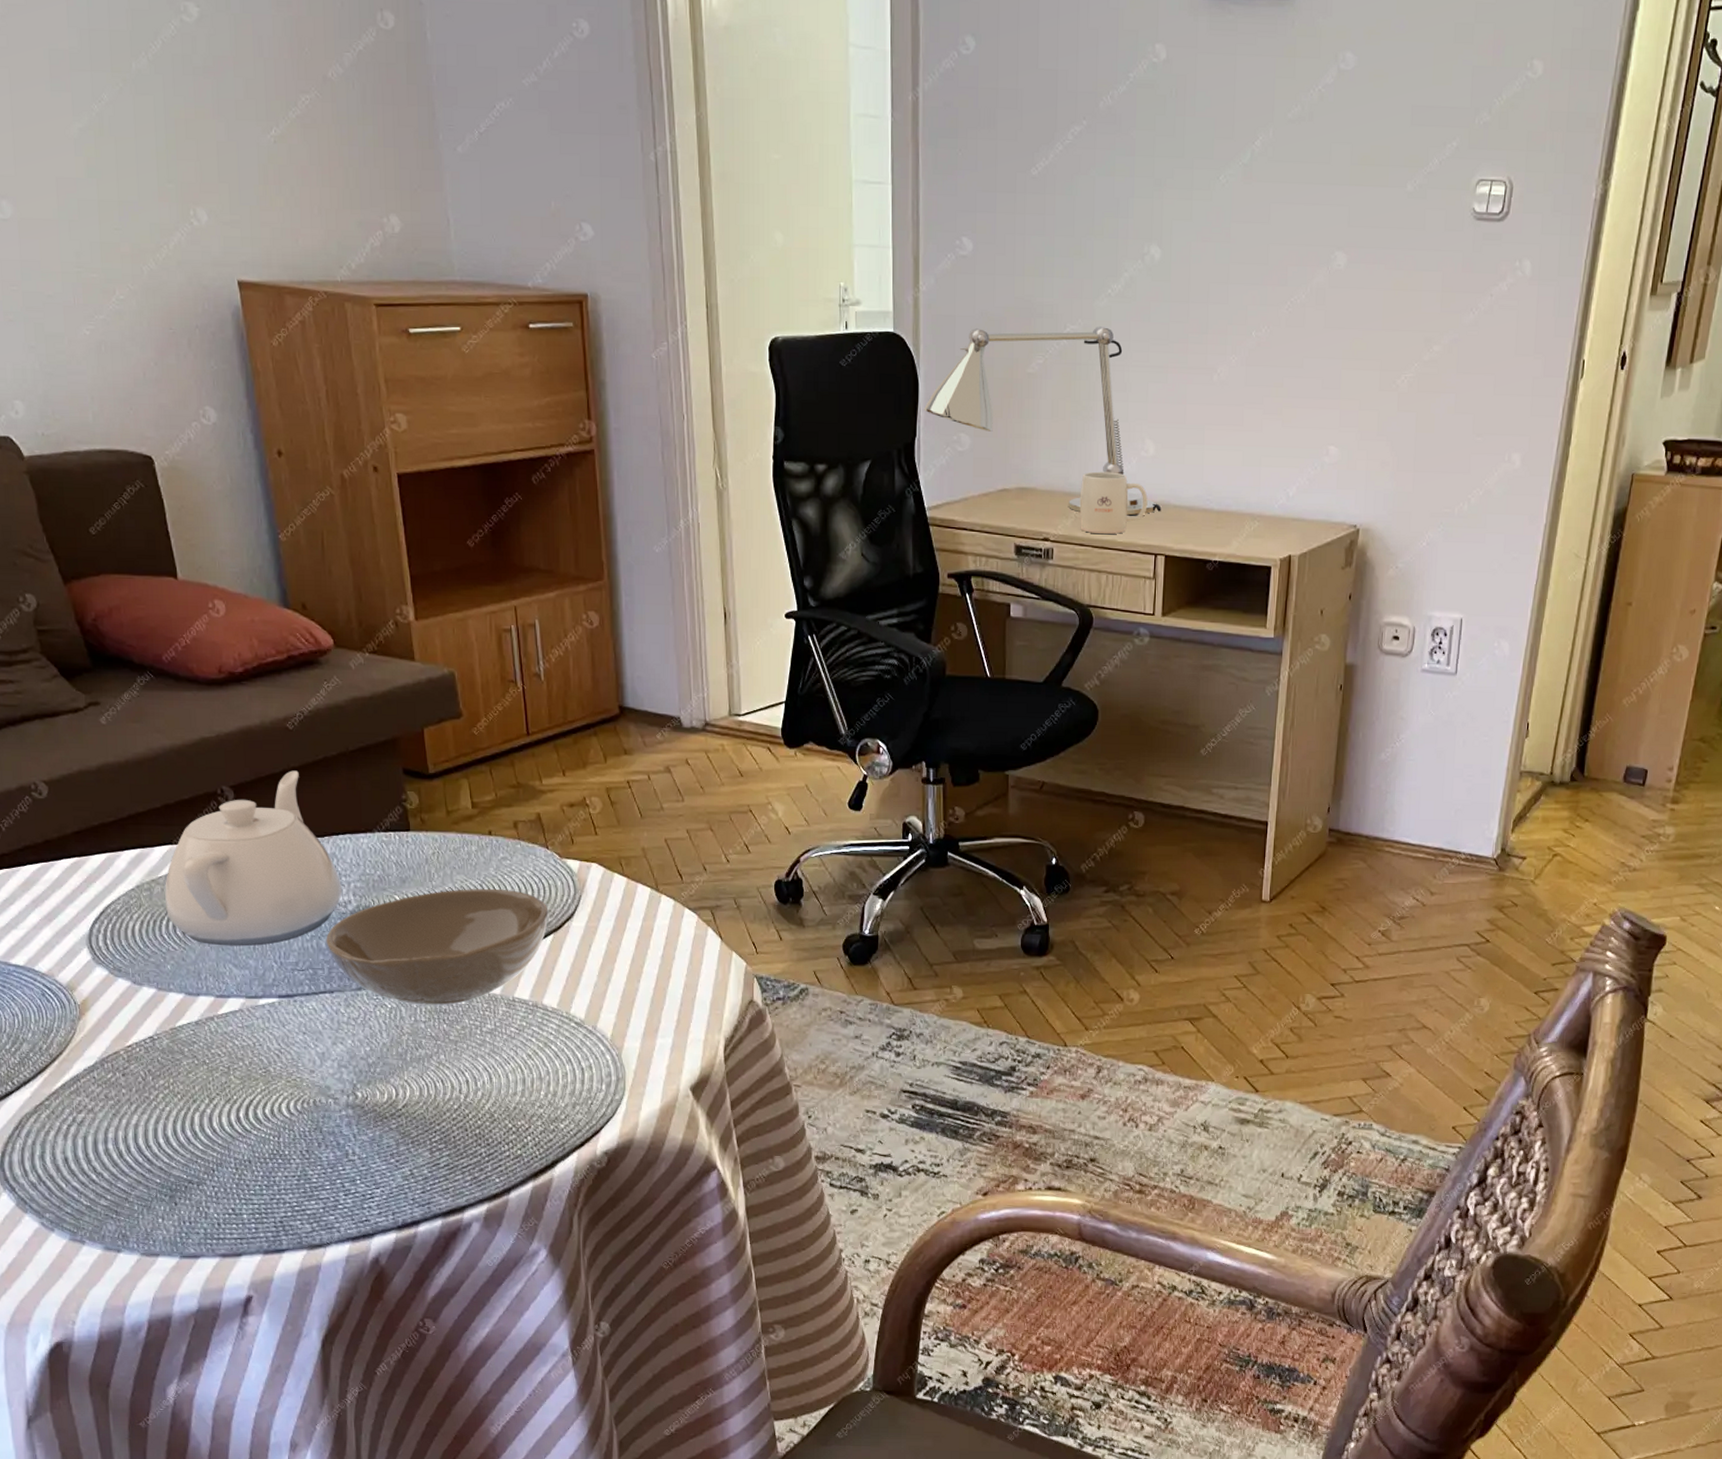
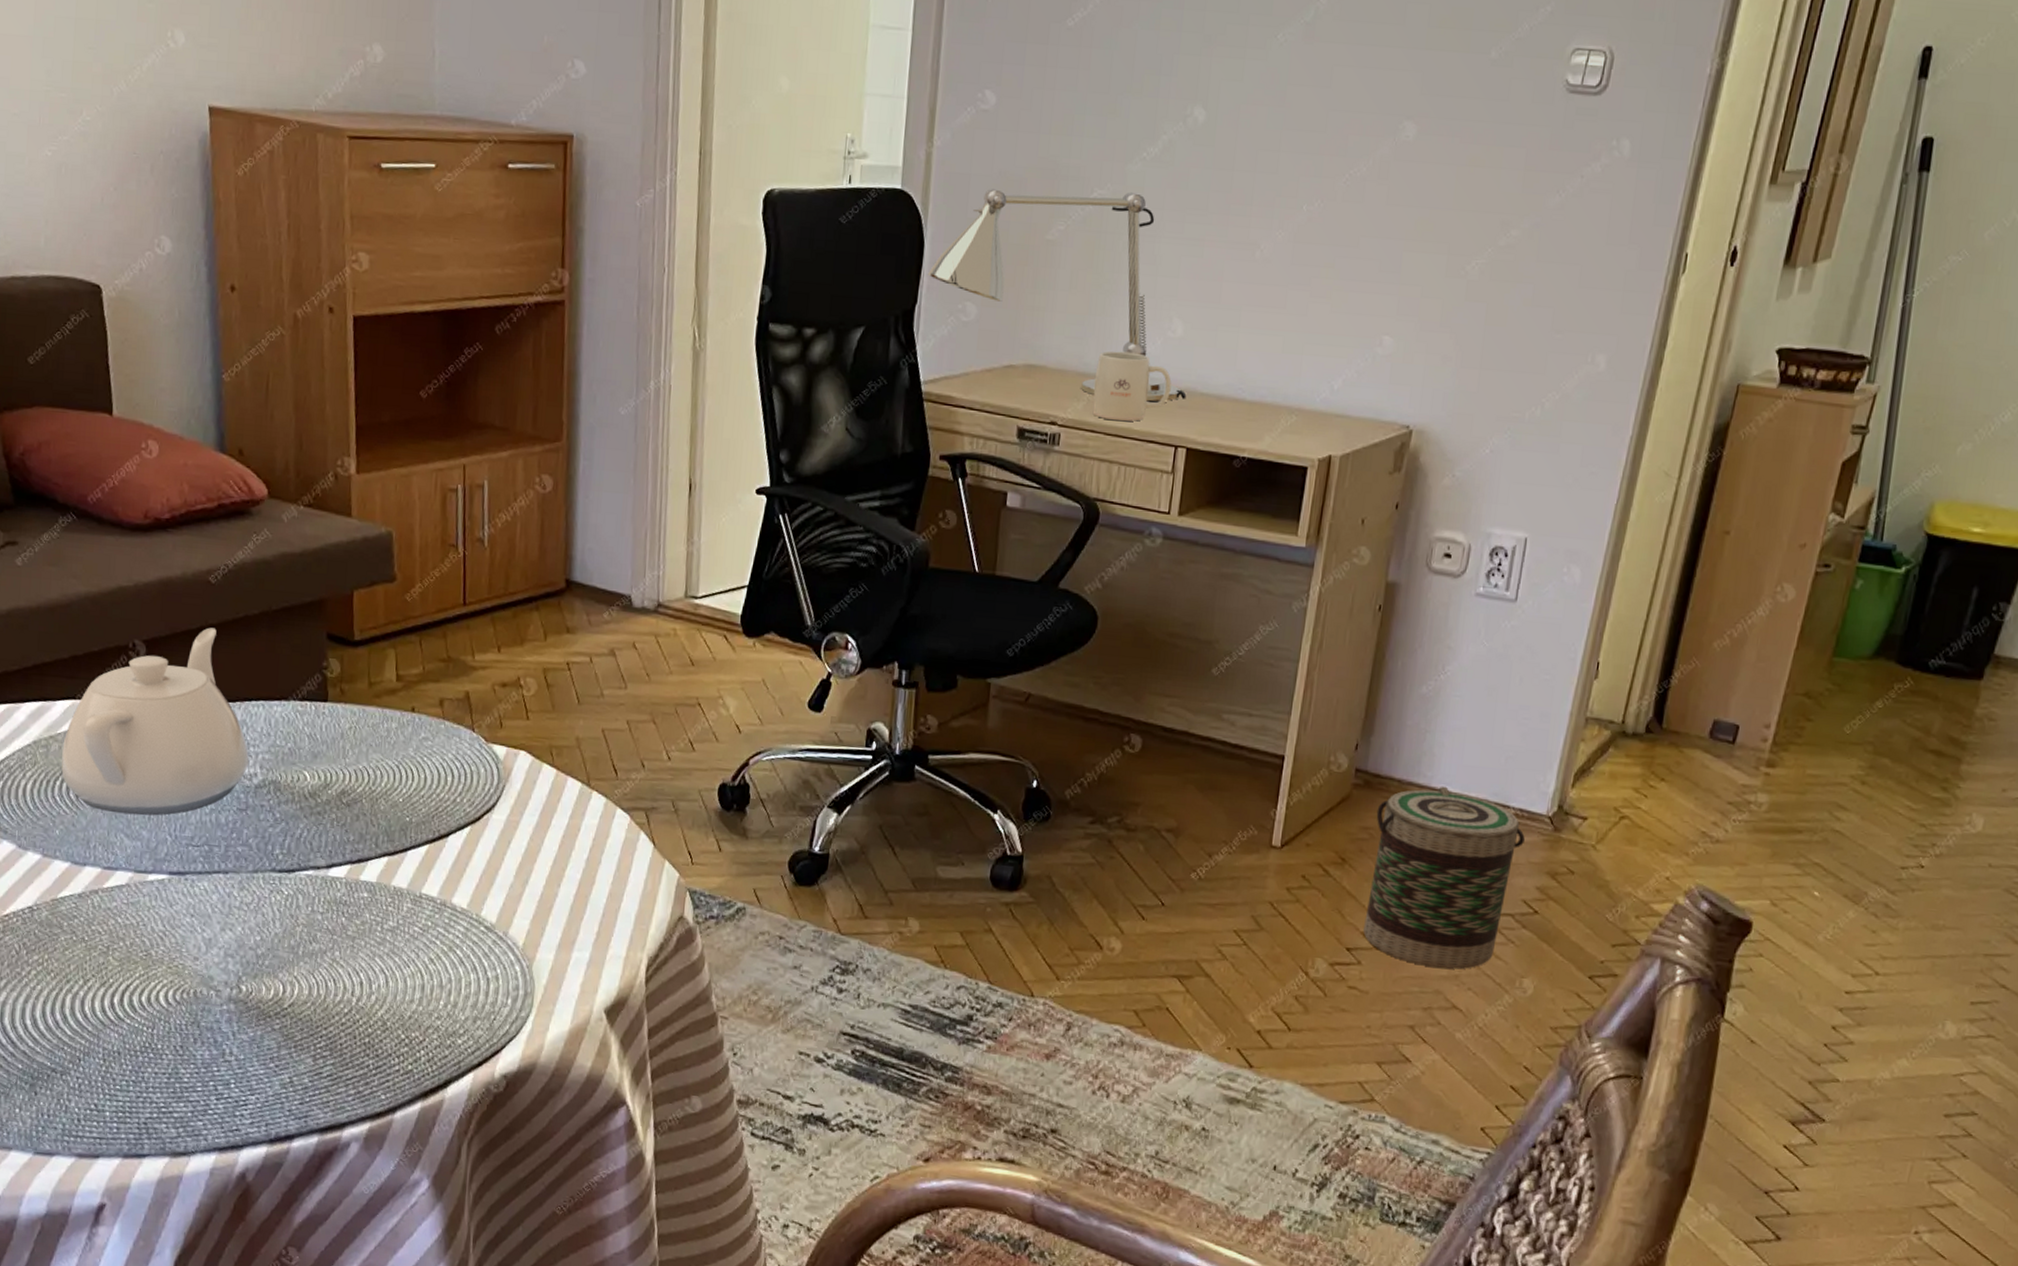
soup bowl: present [326,888,549,1006] -> none [225,769,468,897]
basket: none [1344,838,1475,995] -> present [1363,786,1525,969]

